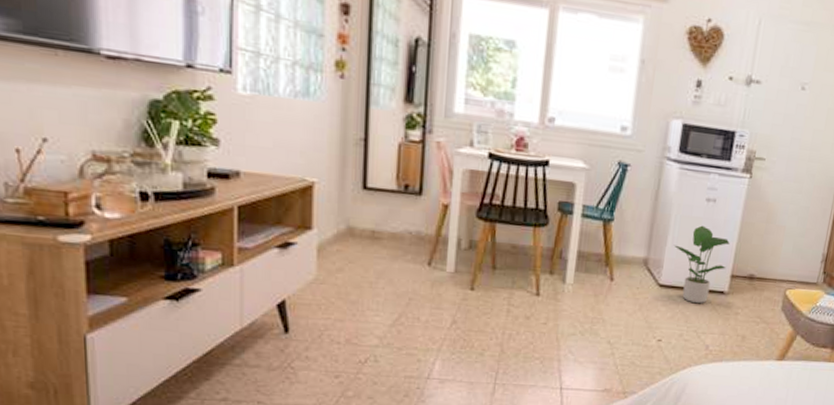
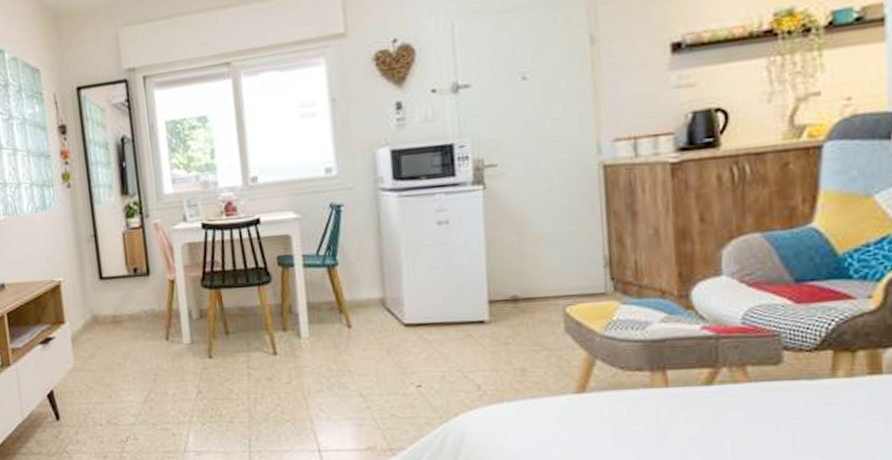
potted plant: present [673,225,730,303] -> none [410,251,480,339]

